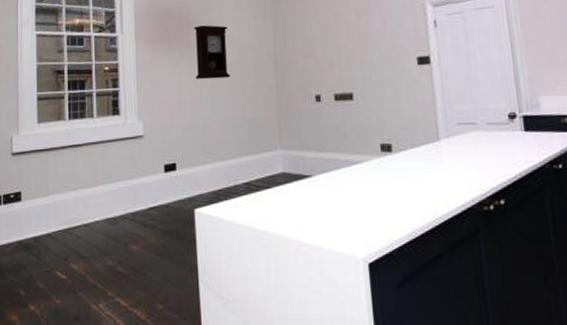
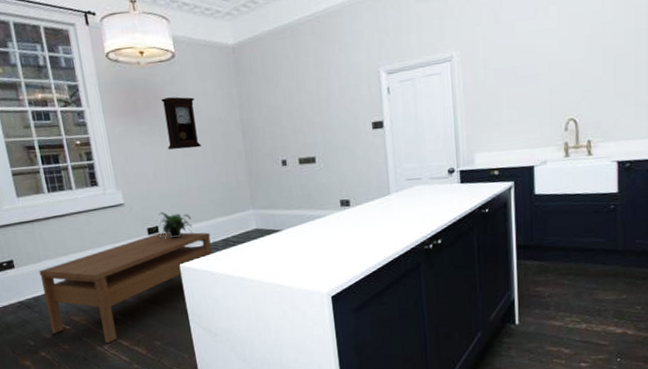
coffee table: none [45,170,232,302] -> present [39,232,212,344]
potted plant: none [169,146,213,179] -> present [152,211,192,240]

